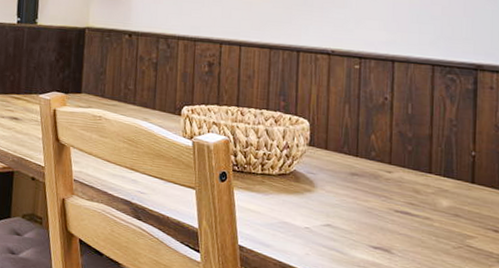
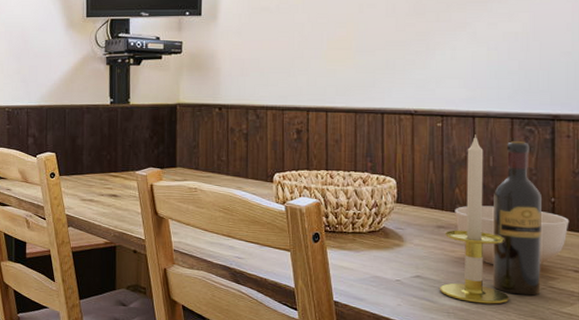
candle: none [350,79,424,261] -> present [439,134,509,304]
bowl: none [369,153,490,221] -> present [455,206,570,265]
wine bottle: none [407,89,461,254] -> present [493,141,541,296]

